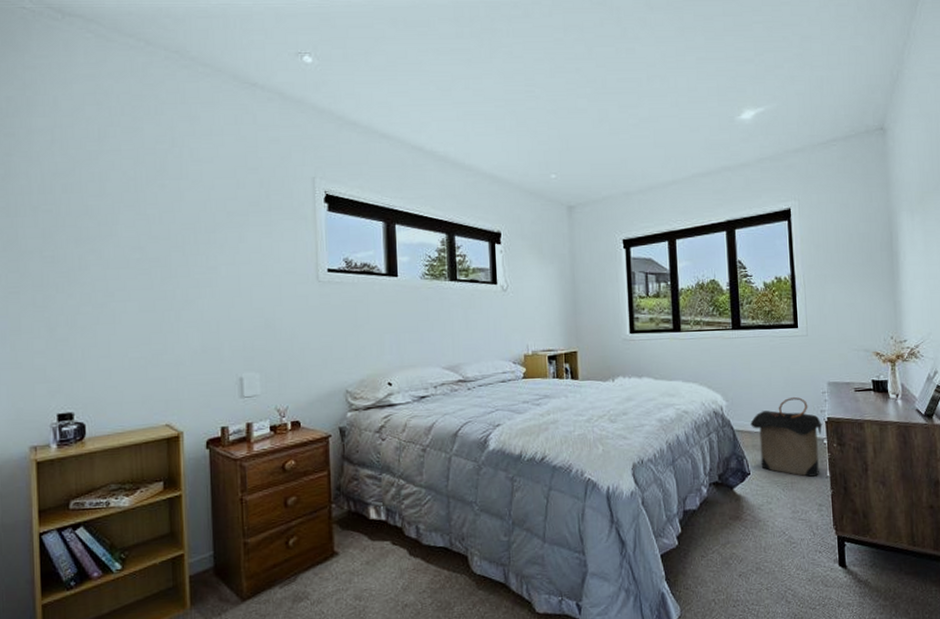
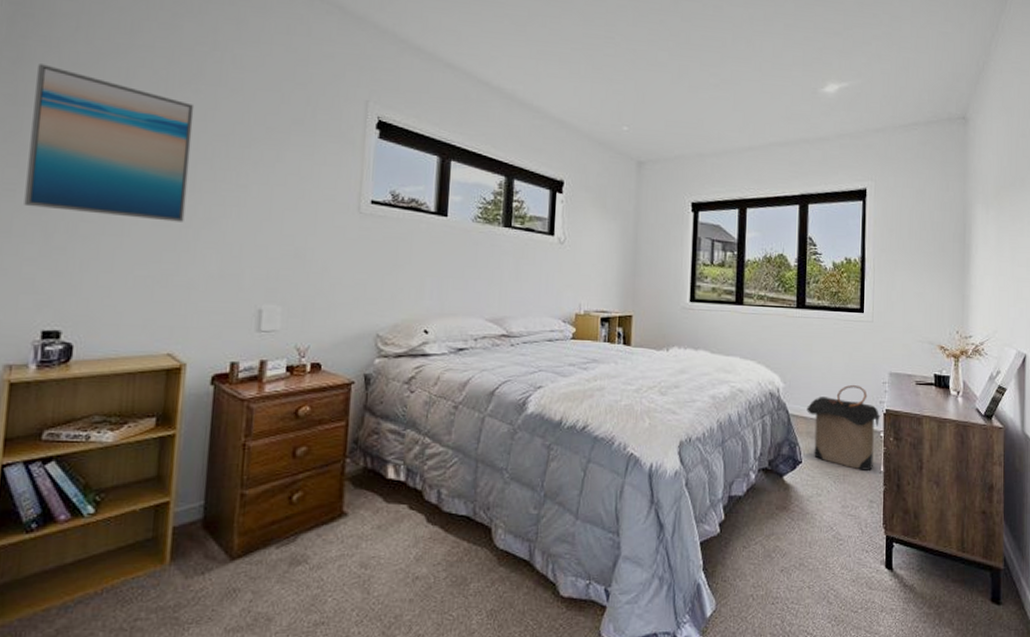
wall art: none [24,177,166,307] -> present [24,64,195,222]

